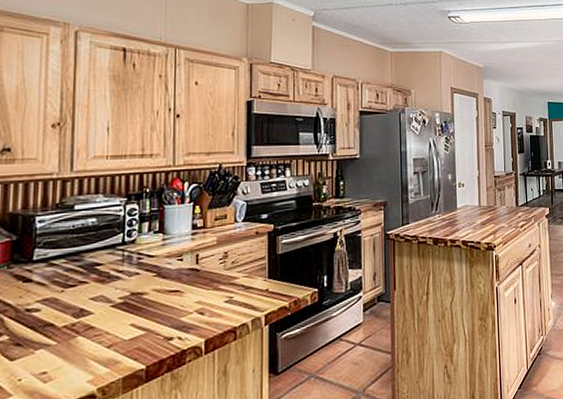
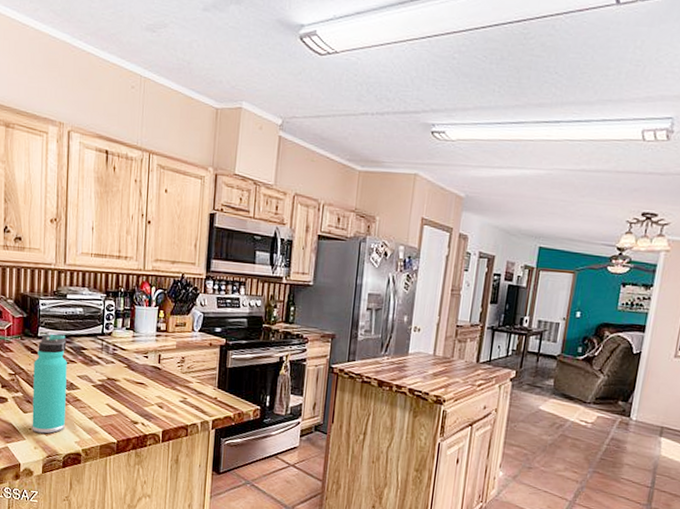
thermos bottle: none [22,252,75,383] -> present [32,333,67,434]

